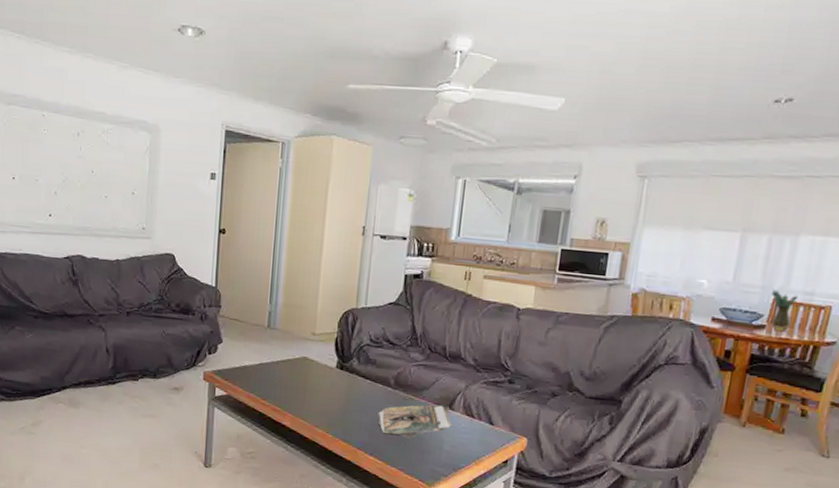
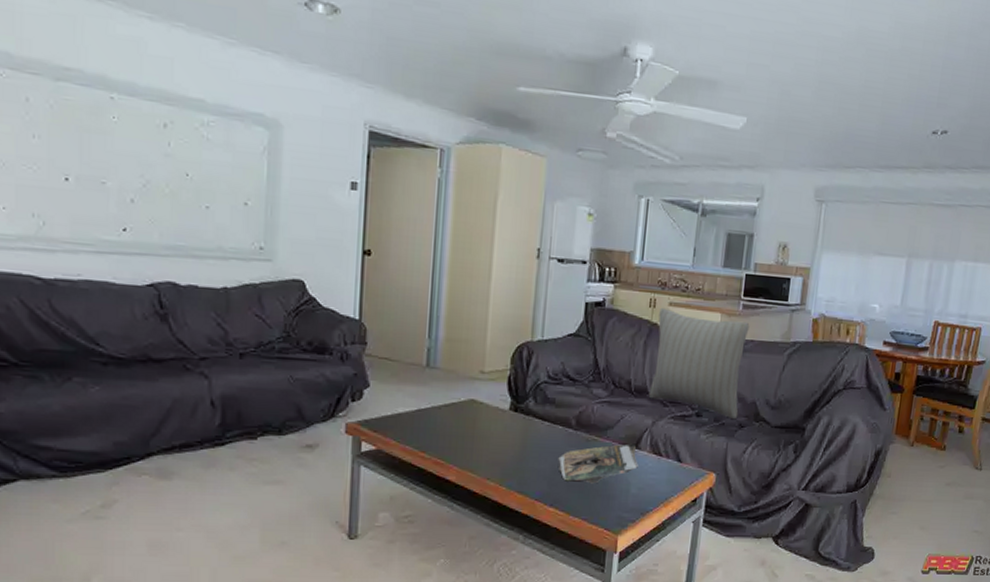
pillow: none [462,280,565,389] -> present [648,307,750,420]
vase: present [771,290,798,332] -> none [932,313,955,354]

